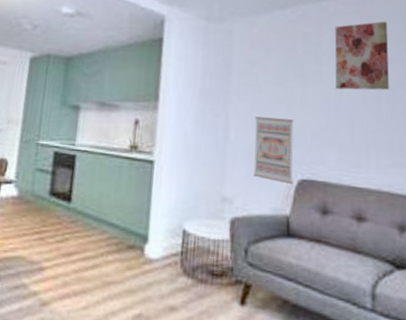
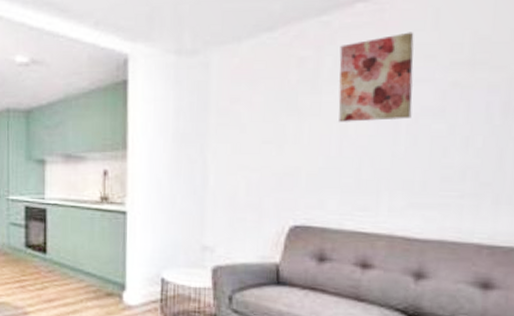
wall art: present [253,116,294,184] -> none [237,160,285,231]

